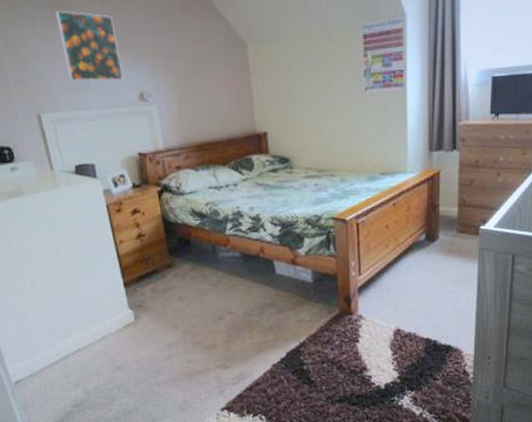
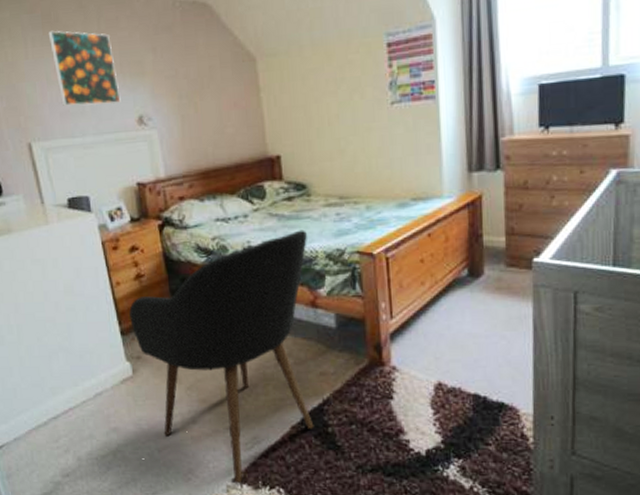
armchair: none [131,198,292,413] -> present [129,230,314,484]

